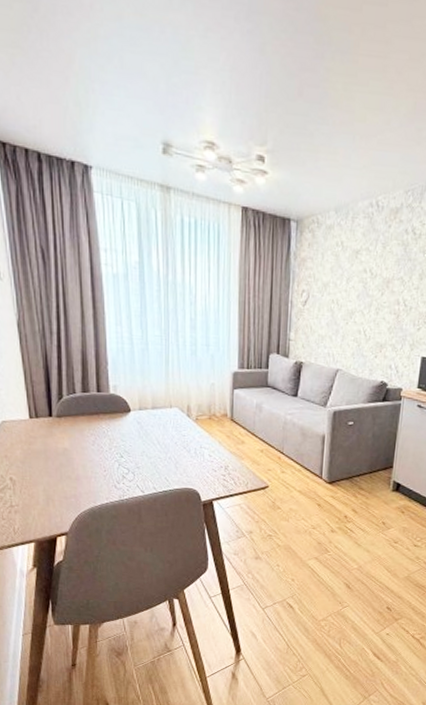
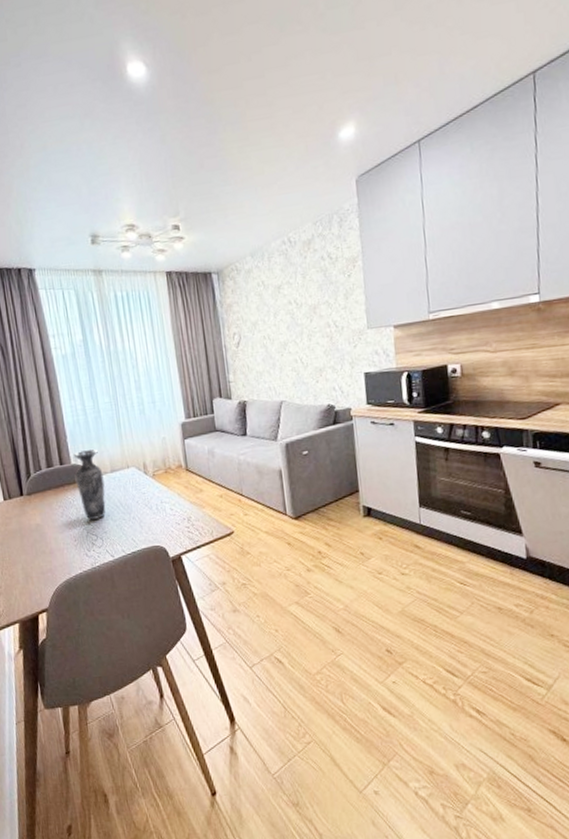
vase: none [112,381,143,453] -> present [73,448,106,520]

